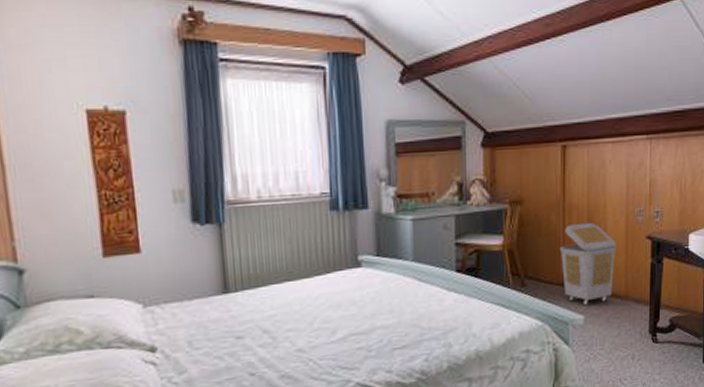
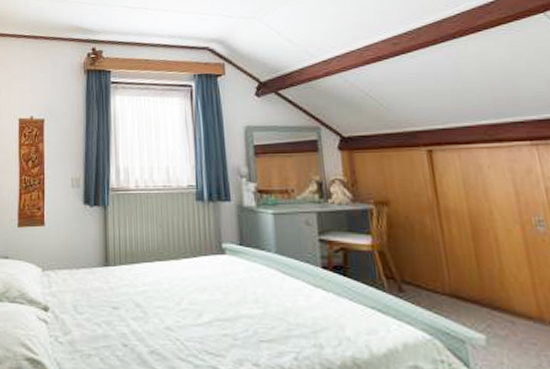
laundry basket: present [559,222,617,306] -> none [440,229,520,324]

